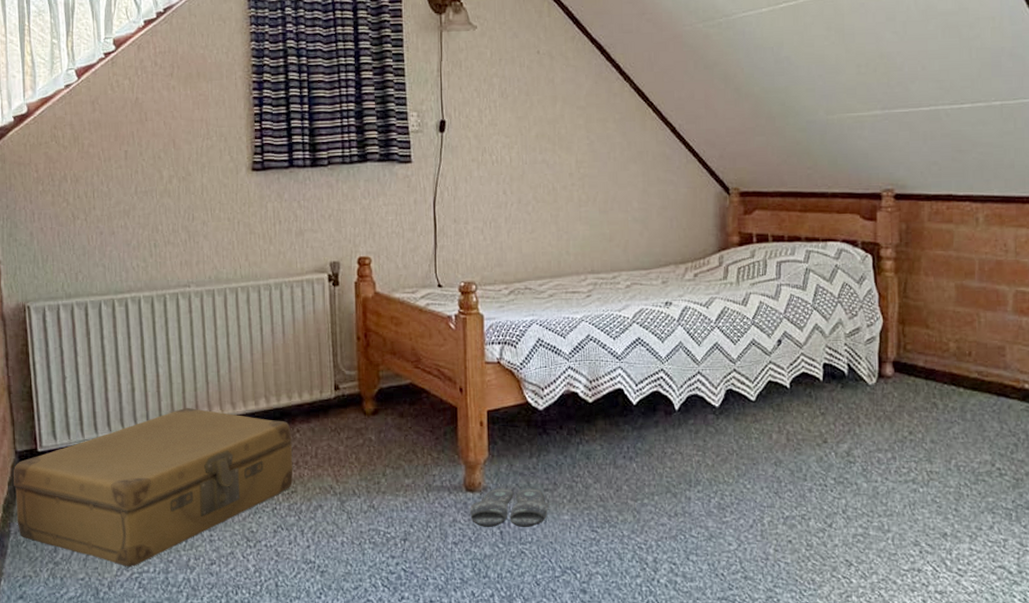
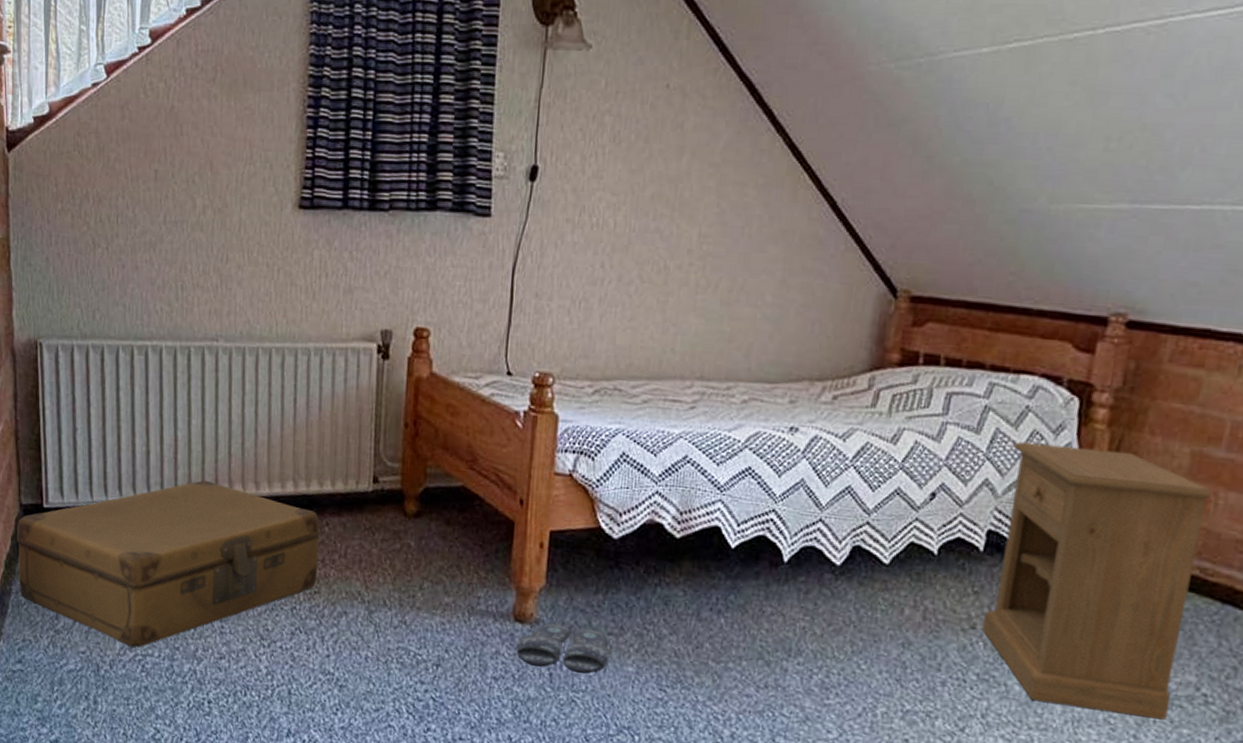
nightstand: none [831,291,976,493] -> present [982,441,1212,720]

